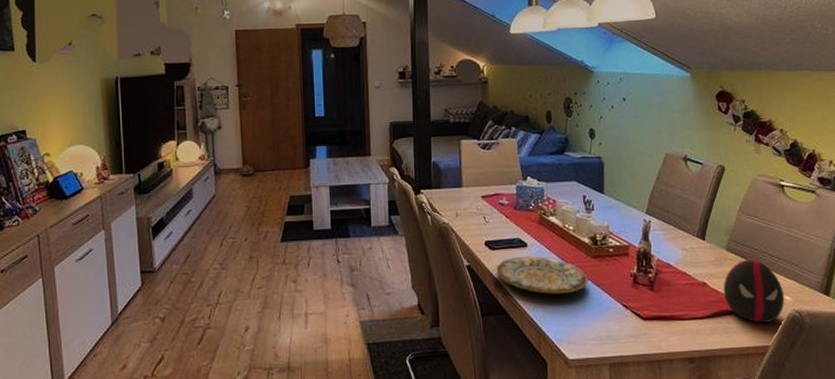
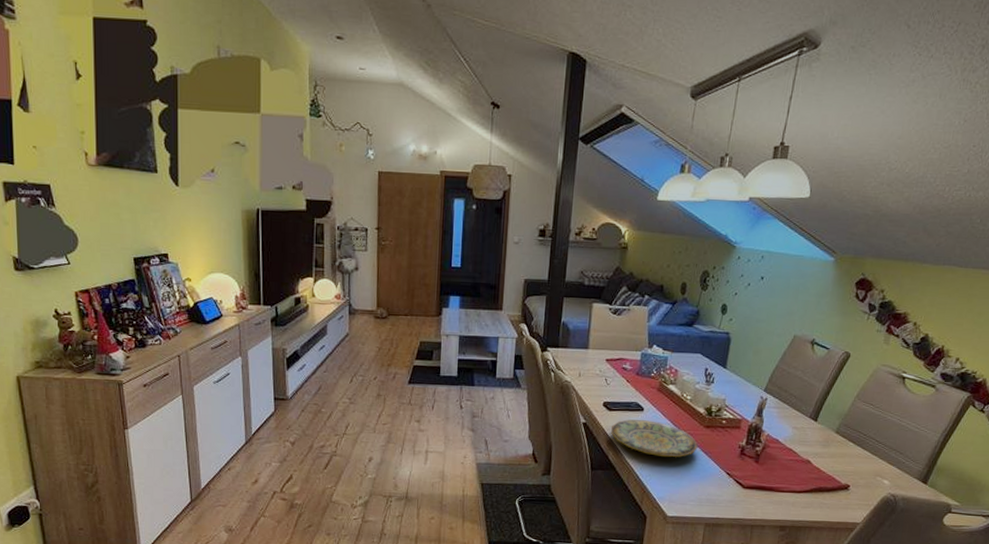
decorative egg: present [723,259,784,323] -> none [824,443,883,502]

